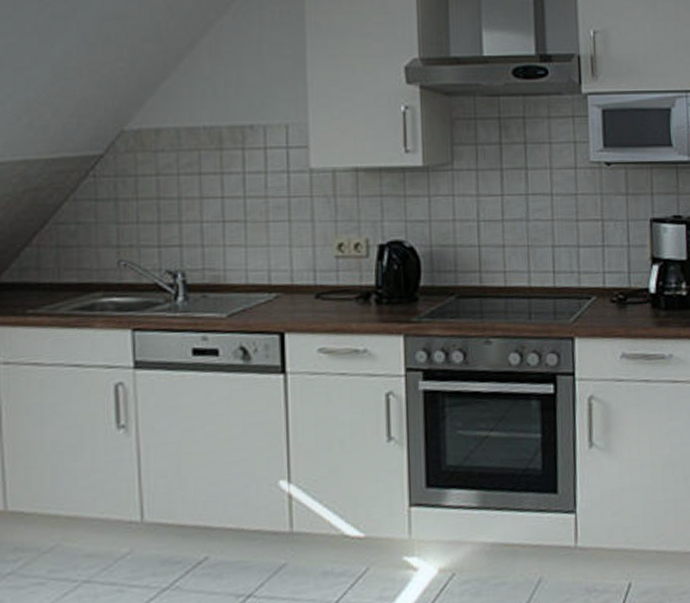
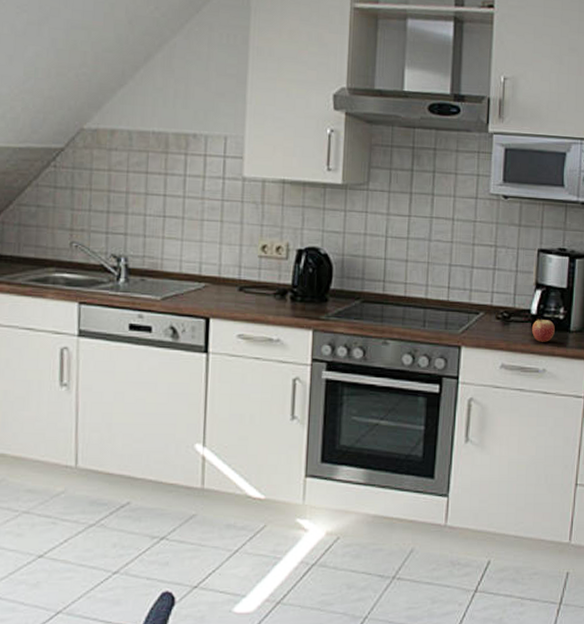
fruit: none [652,297,678,324] -> present [532,318,555,342]

